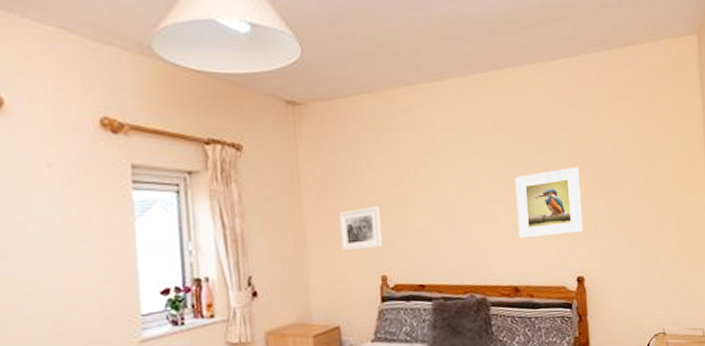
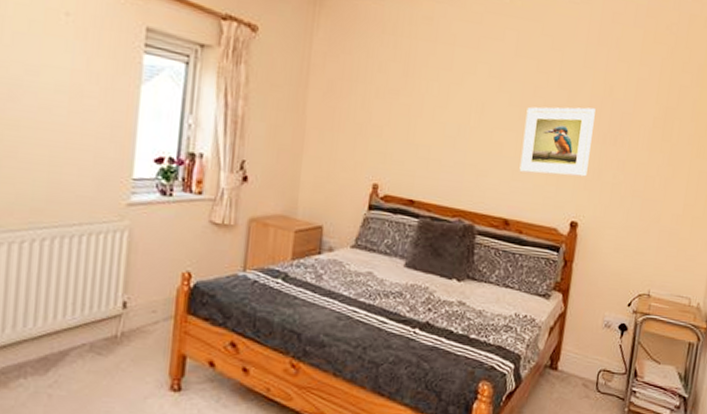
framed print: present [339,206,382,252] -> none [338,111,384,155]

